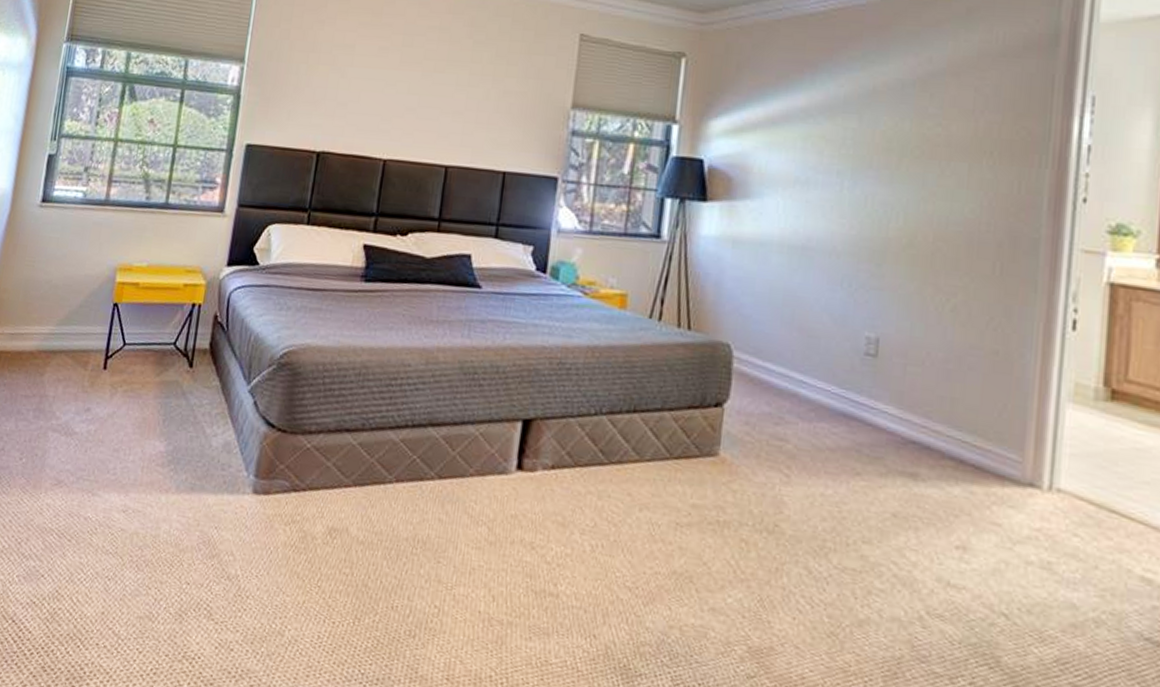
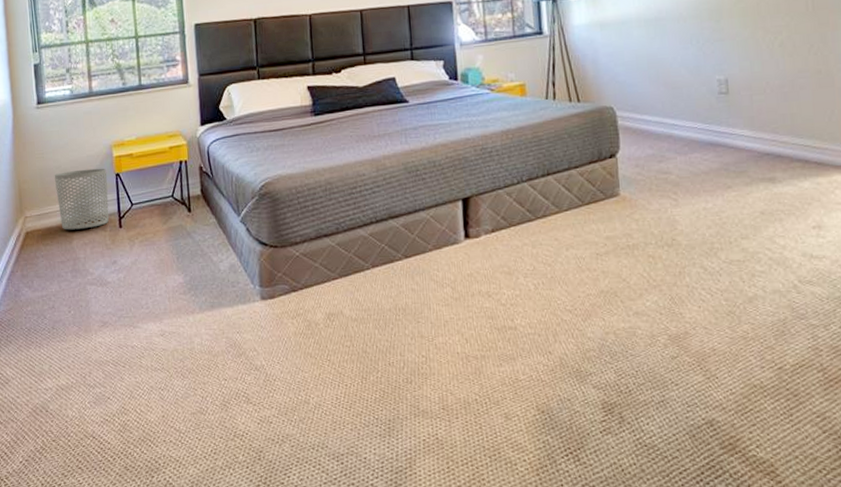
waste bin: none [35,288,105,363] -> present [54,168,109,230]

